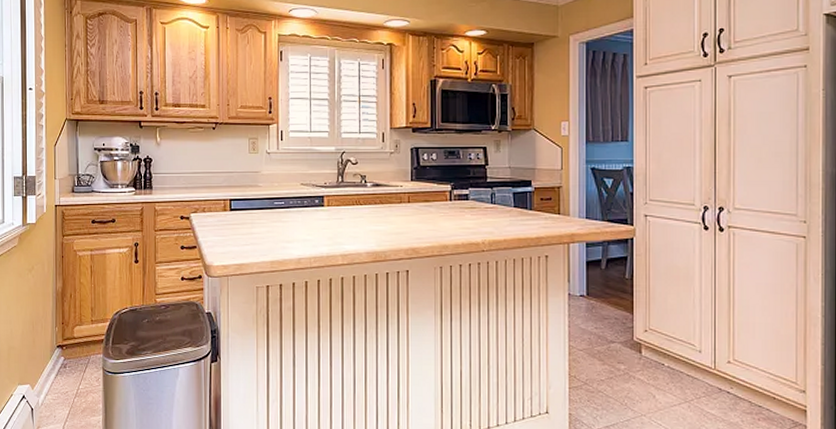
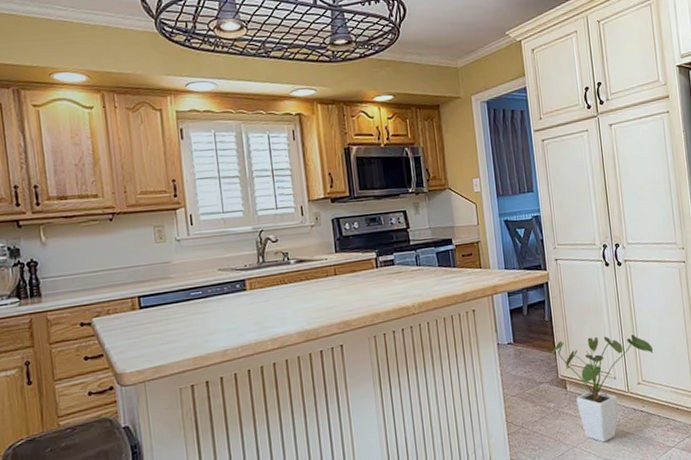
house plant: none [626,302,752,417] -> present [550,334,654,443]

